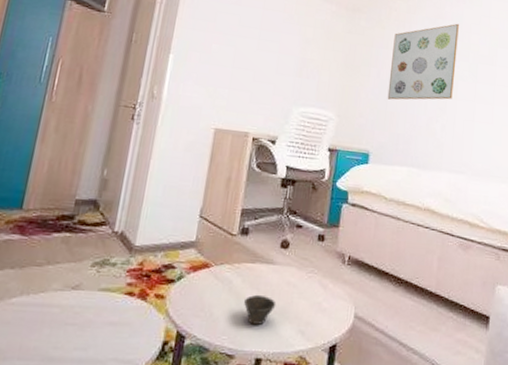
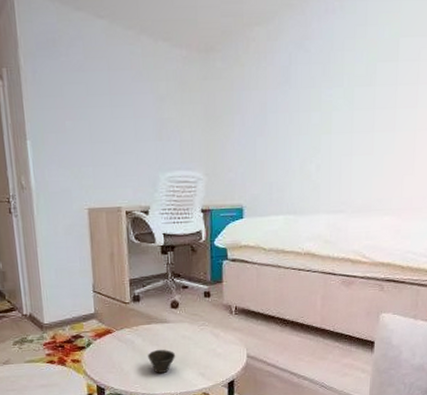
wall art: present [387,23,459,100] -> none [255,41,329,147]

